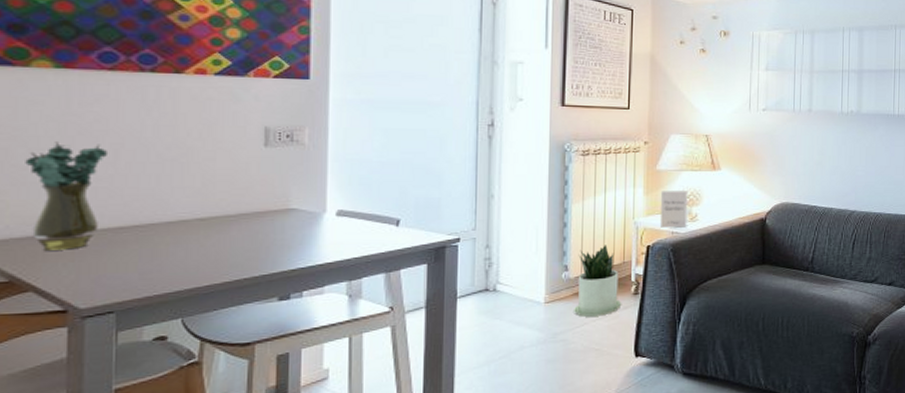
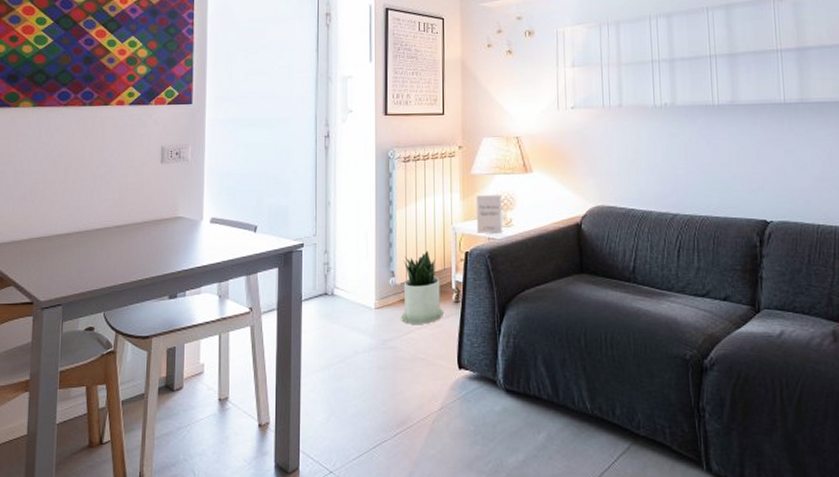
vase: present [25,142,109,250] -> none [13,165,62,252]

